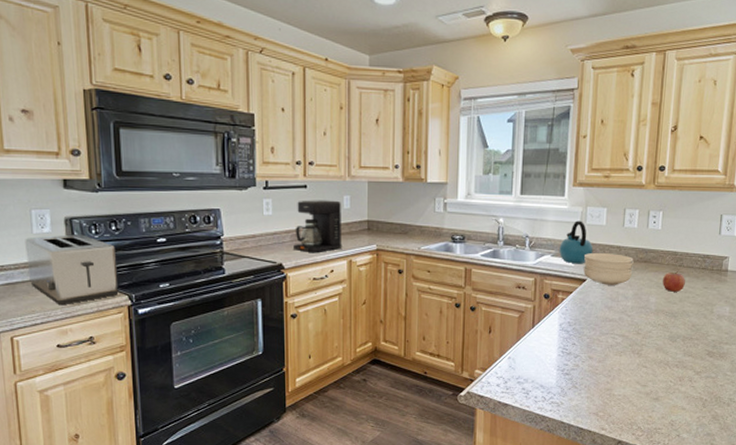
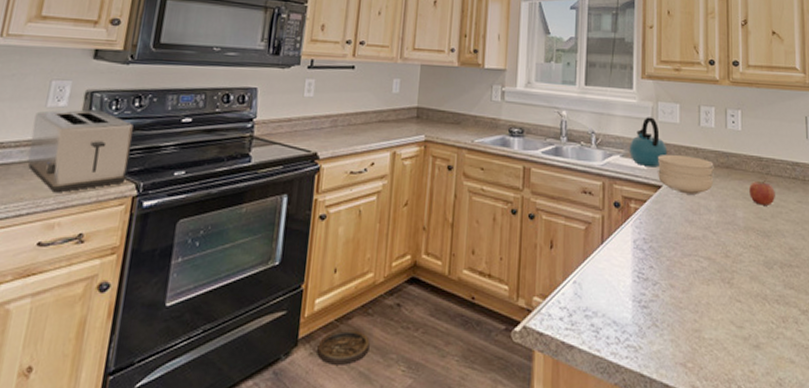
coffee maker: present [294,200,342,253] -> none [332,82,390,142]
pet bowl: none [302,399,344,424] -> present [317,329,370,365]

